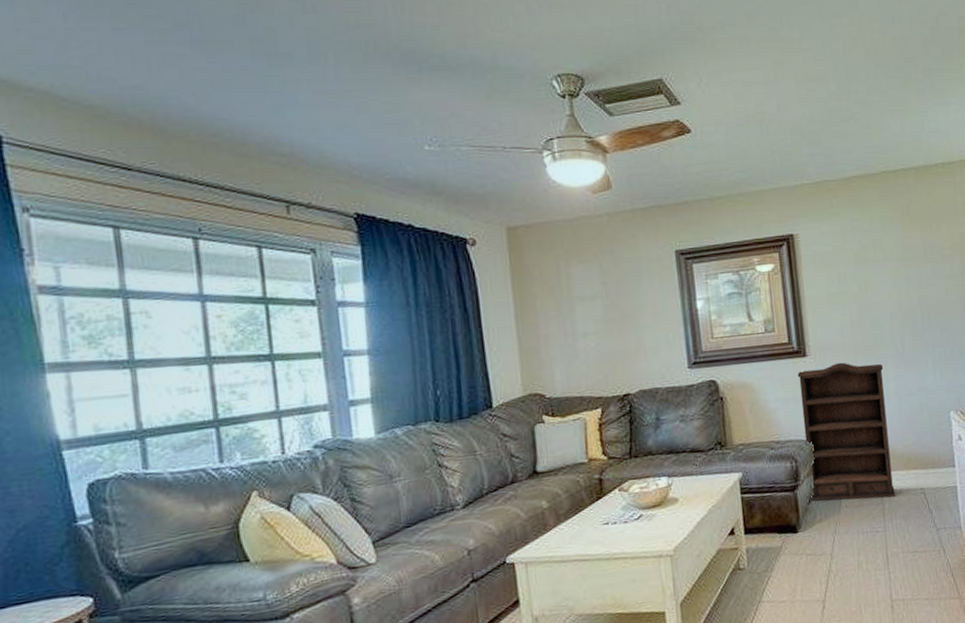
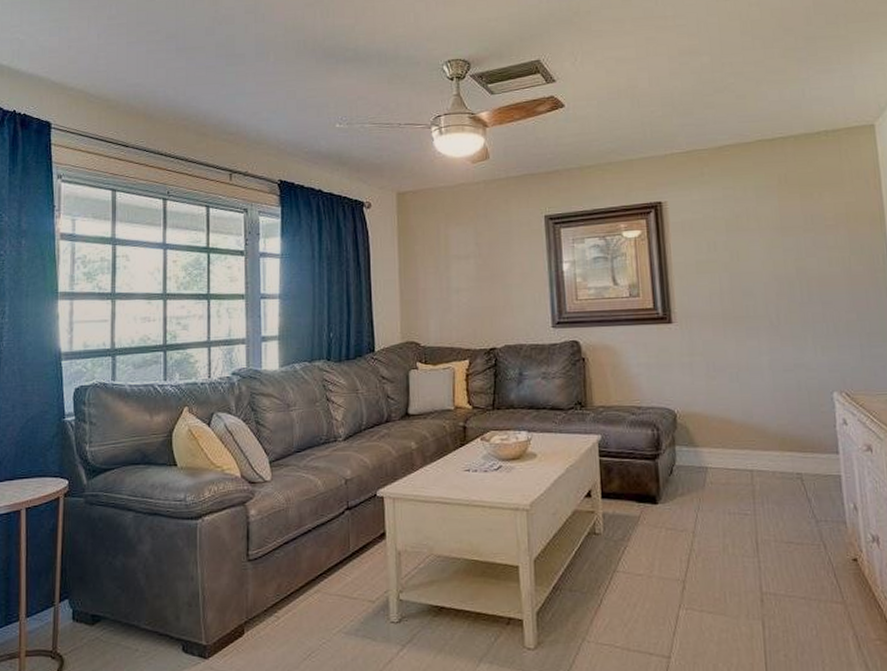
bookshelf: present [797,362,895,502] -> none [661,331,767,480]

